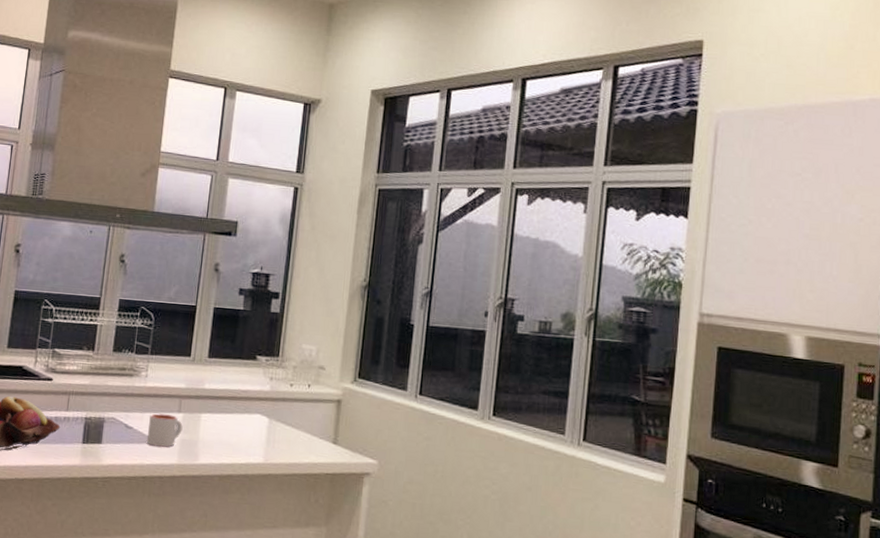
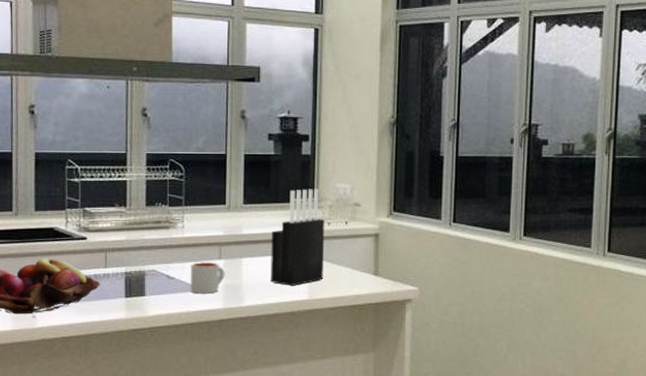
knife block: none [227,347,288,447] -> present [271,189,325,286]

